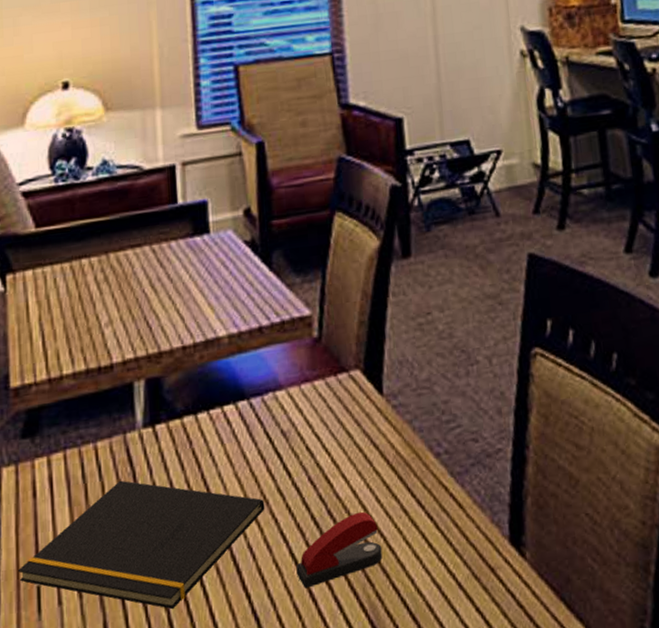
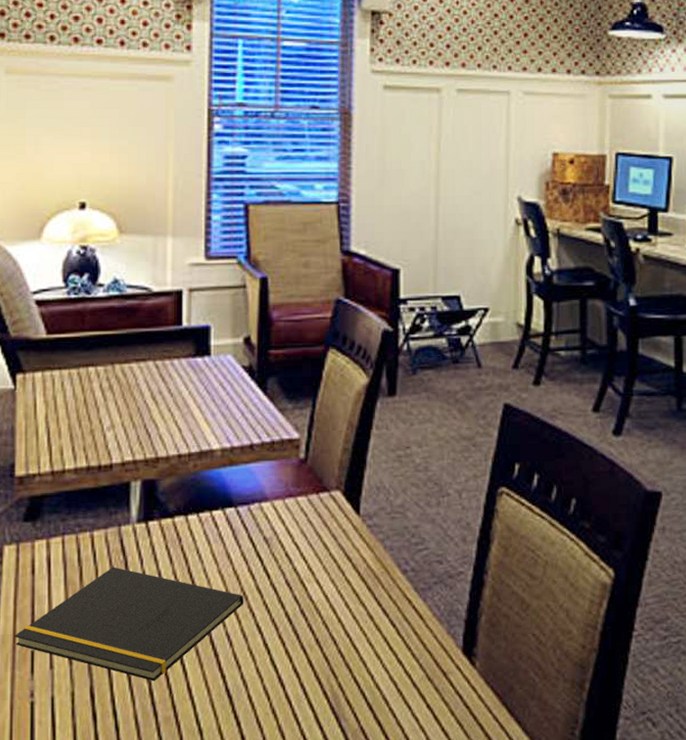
stapler: present [296,511,383,589] -> none [268,614,347,675]

